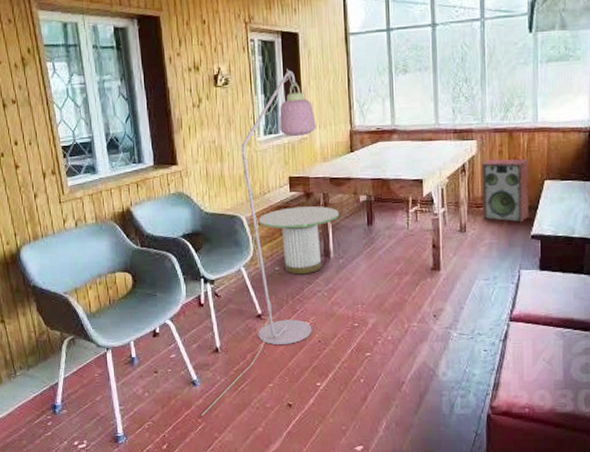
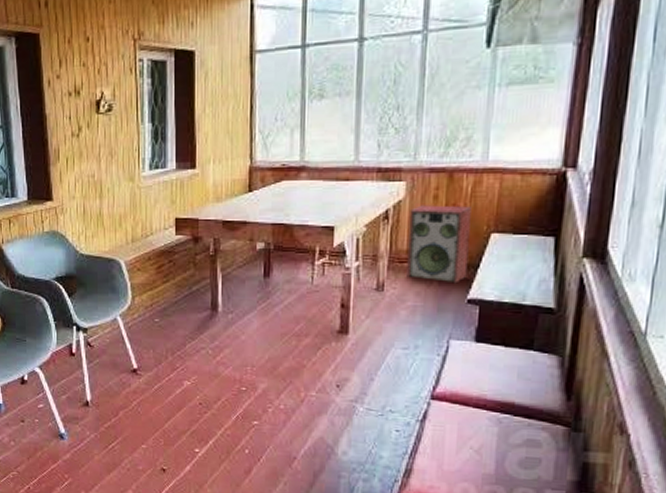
floor lamp: present [201,68,316,417] -> none [68,92,210,472]
side table: present [258,206,339,275] -> none [138,253,231,329]

